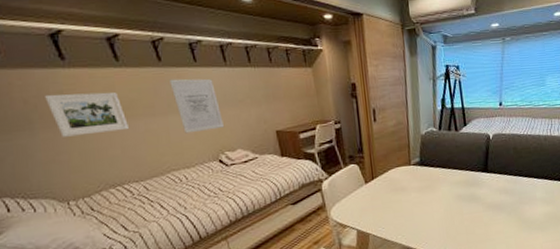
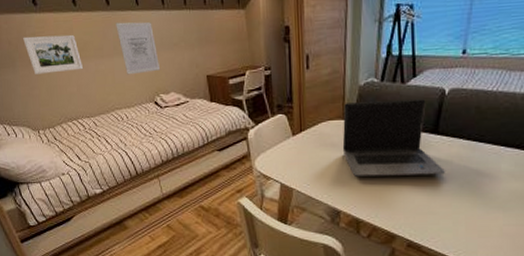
laptop computer: none [409,144,497,216] -> present [342,99,446,176]

